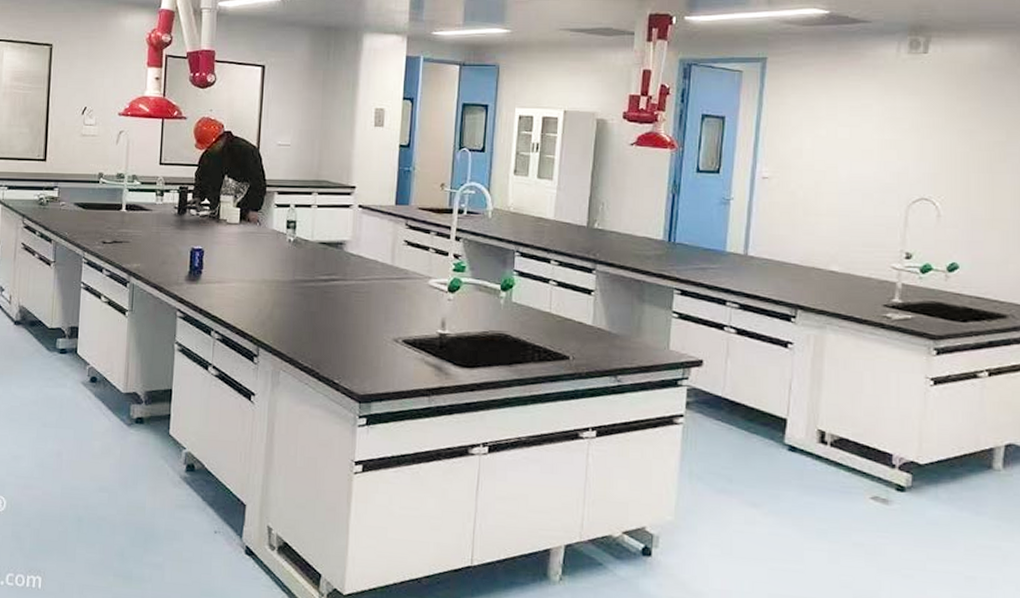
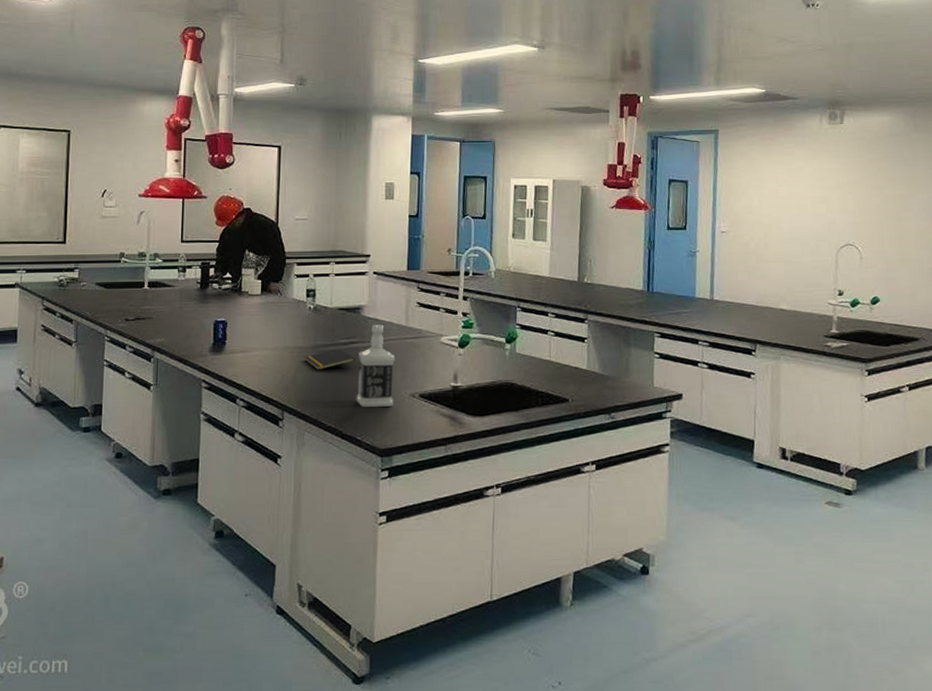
notepad: none [283,285,337,307] -> present [305,348,356,370]
bottle: none [335,262,379,351] -> present [356,324,395,408]

